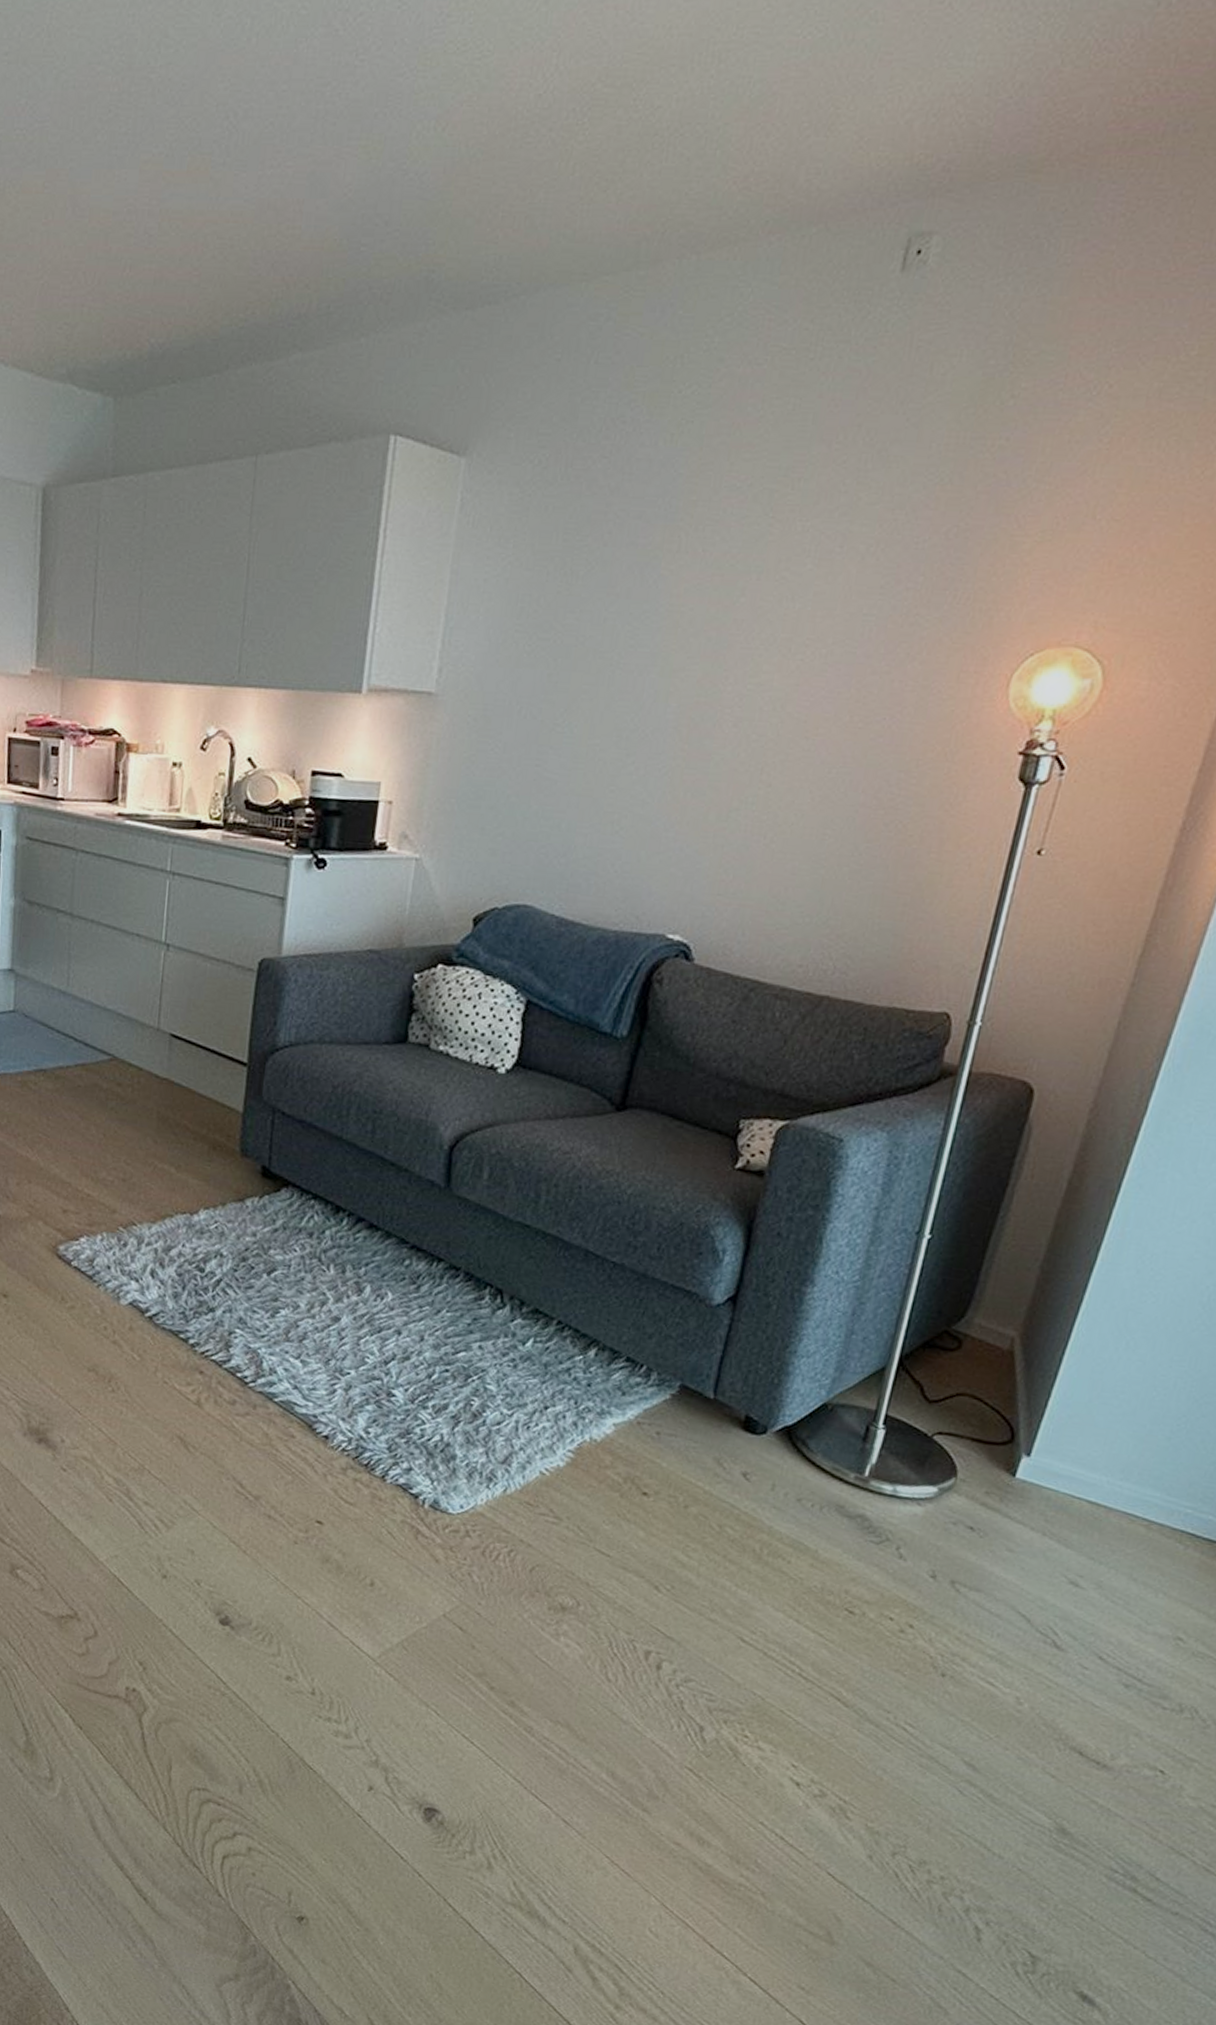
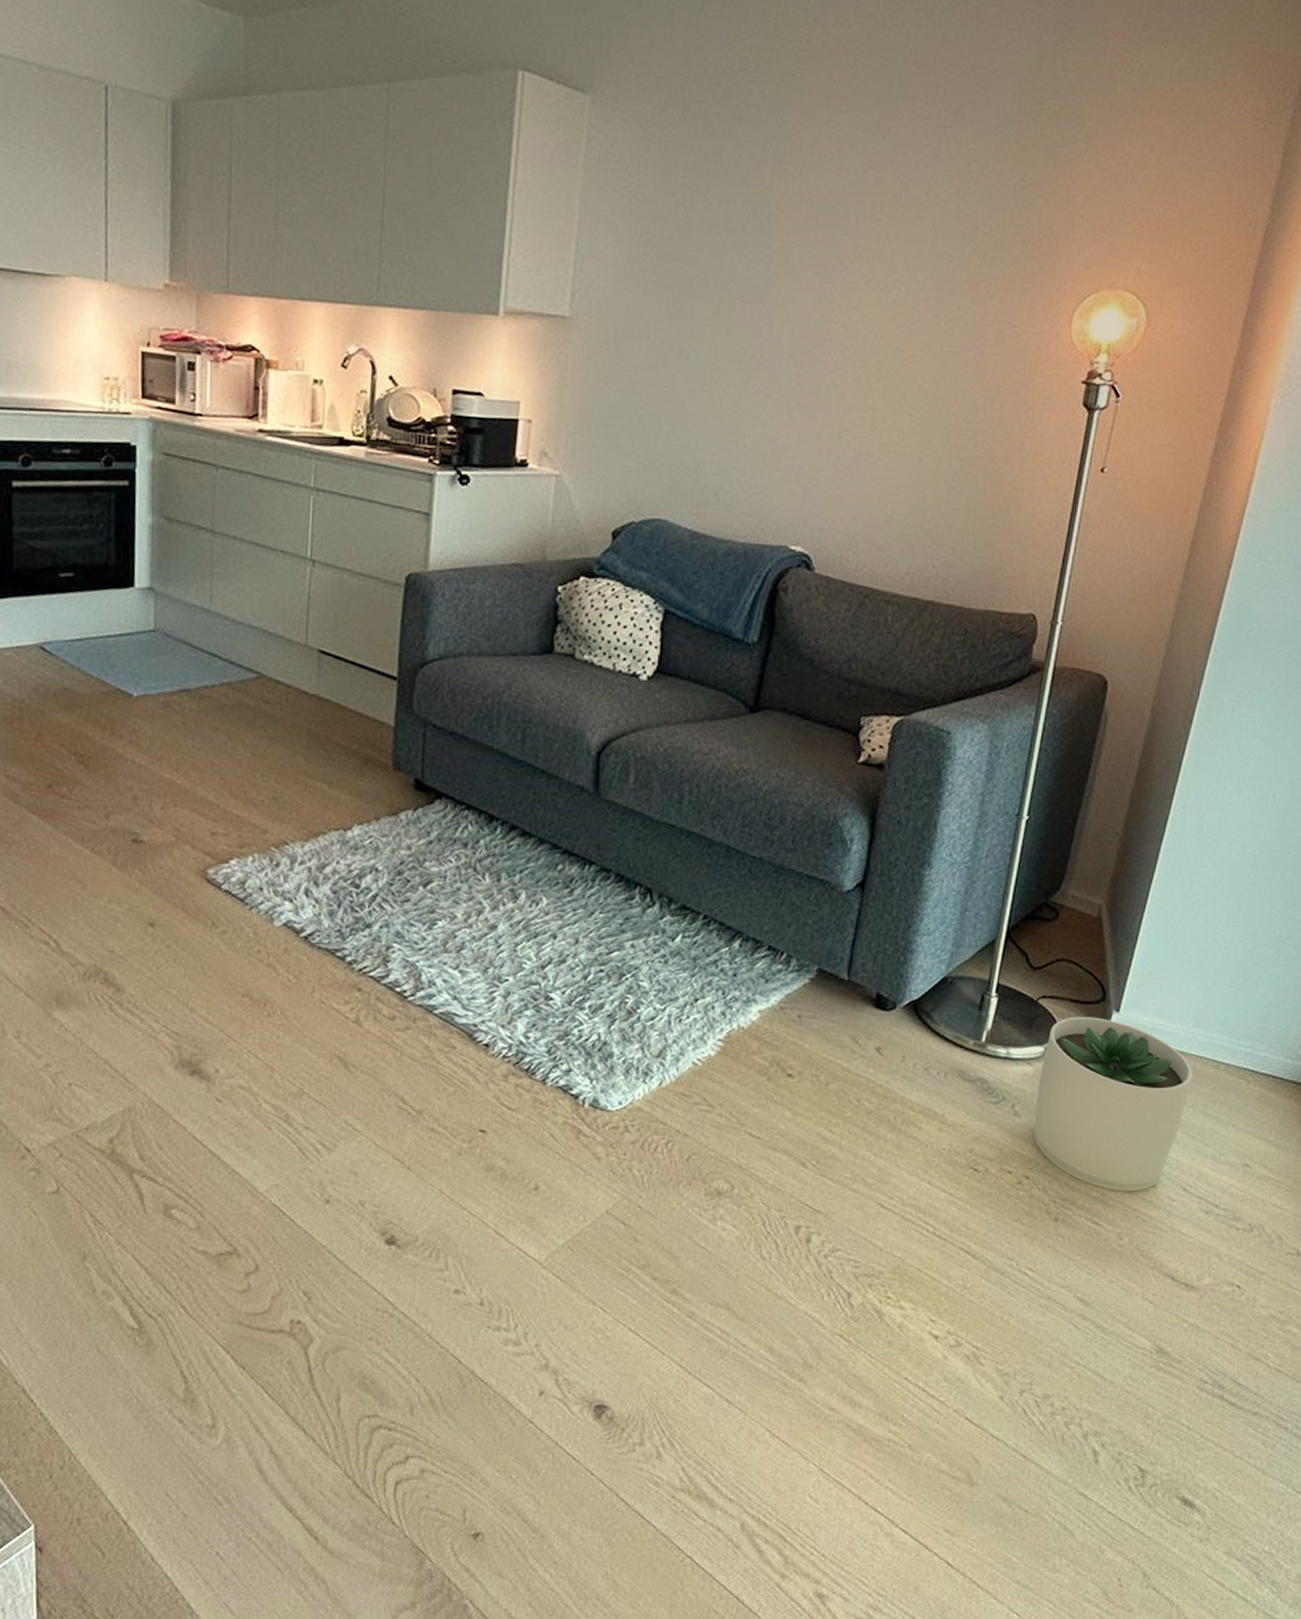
planter: none [920,1457,1118,1655] -> present [1033,1016,1193,1192]

